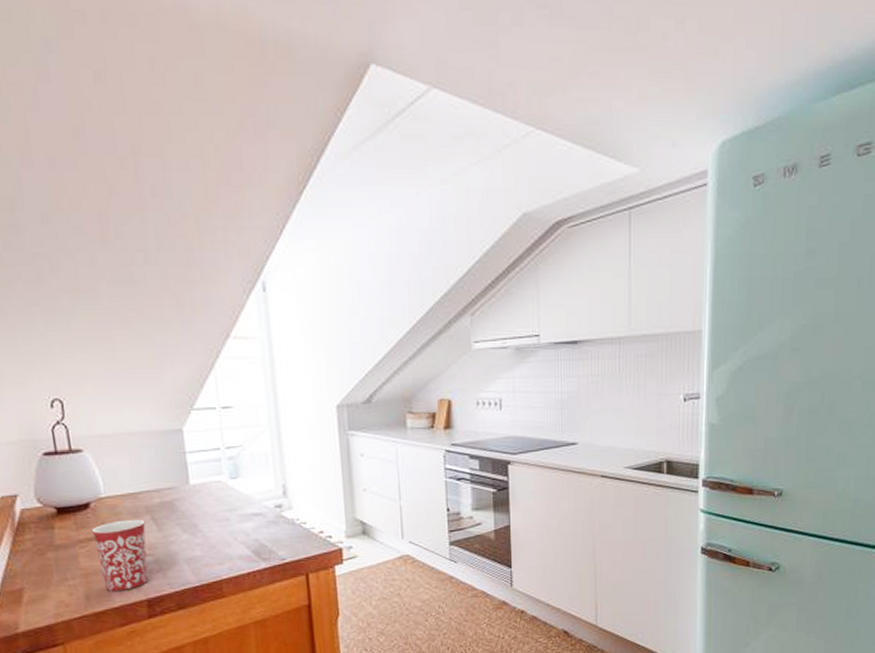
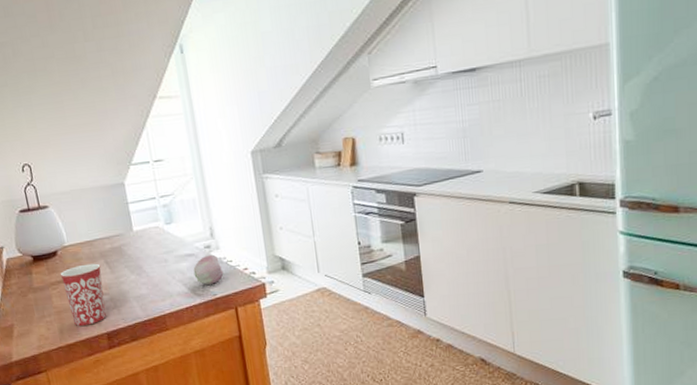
apple: none [259,515,295,548] -> present [193,254,224,285]

